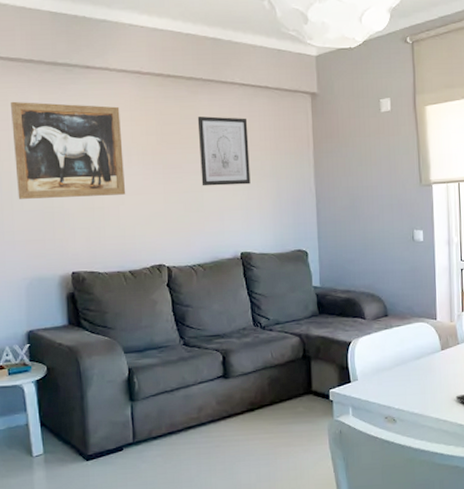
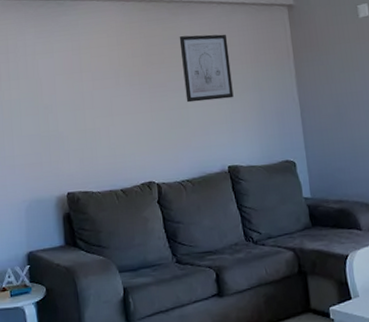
wall art: present [11,101,126,199] -> none [10,33,115,125]

